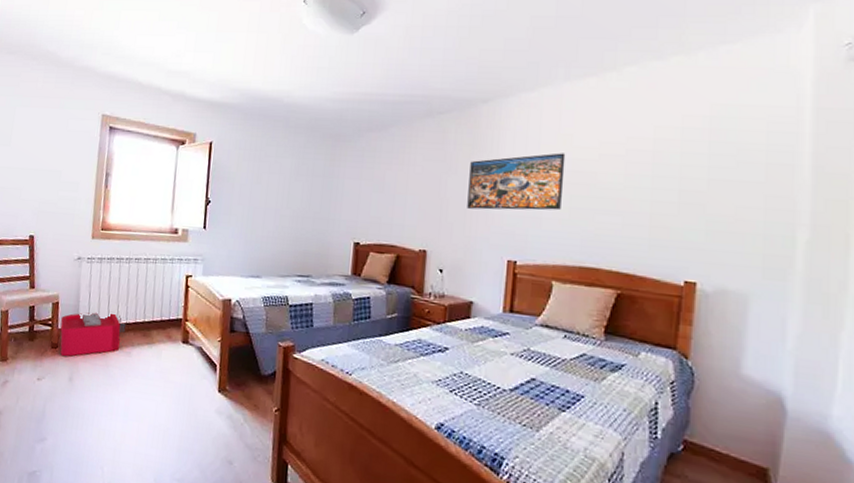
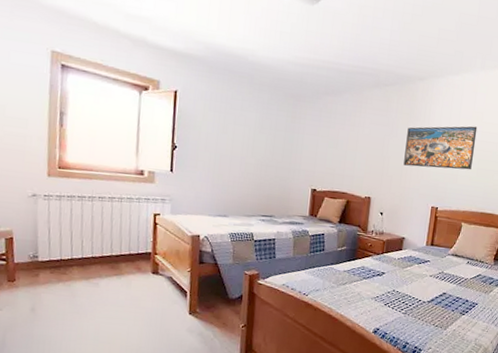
storage bin: present [60,312,126,356] -> none [16,247,91,289]

